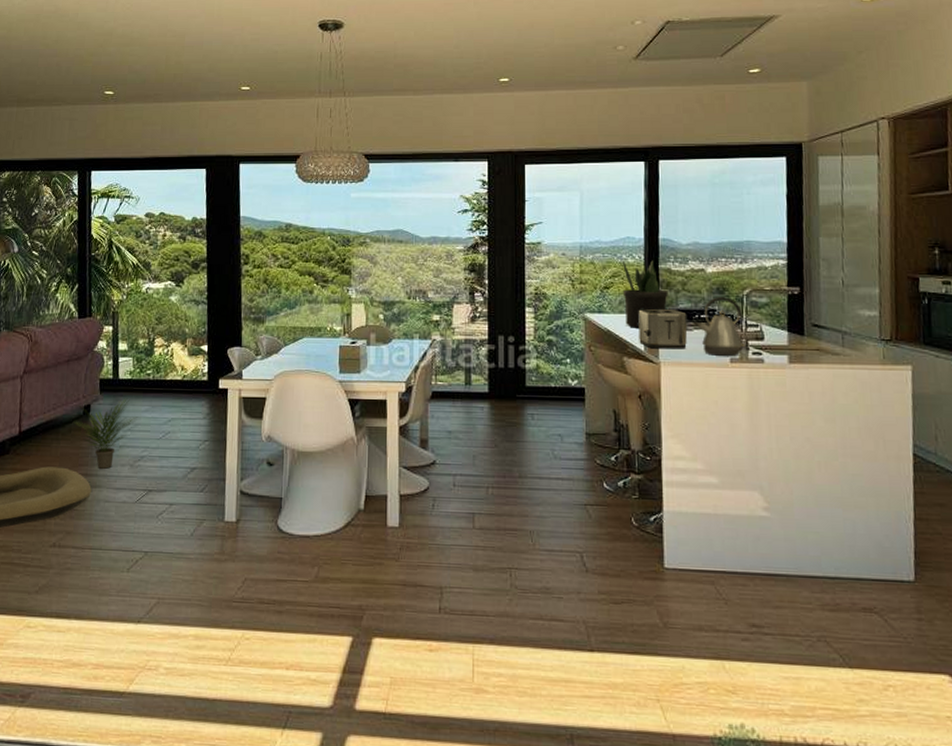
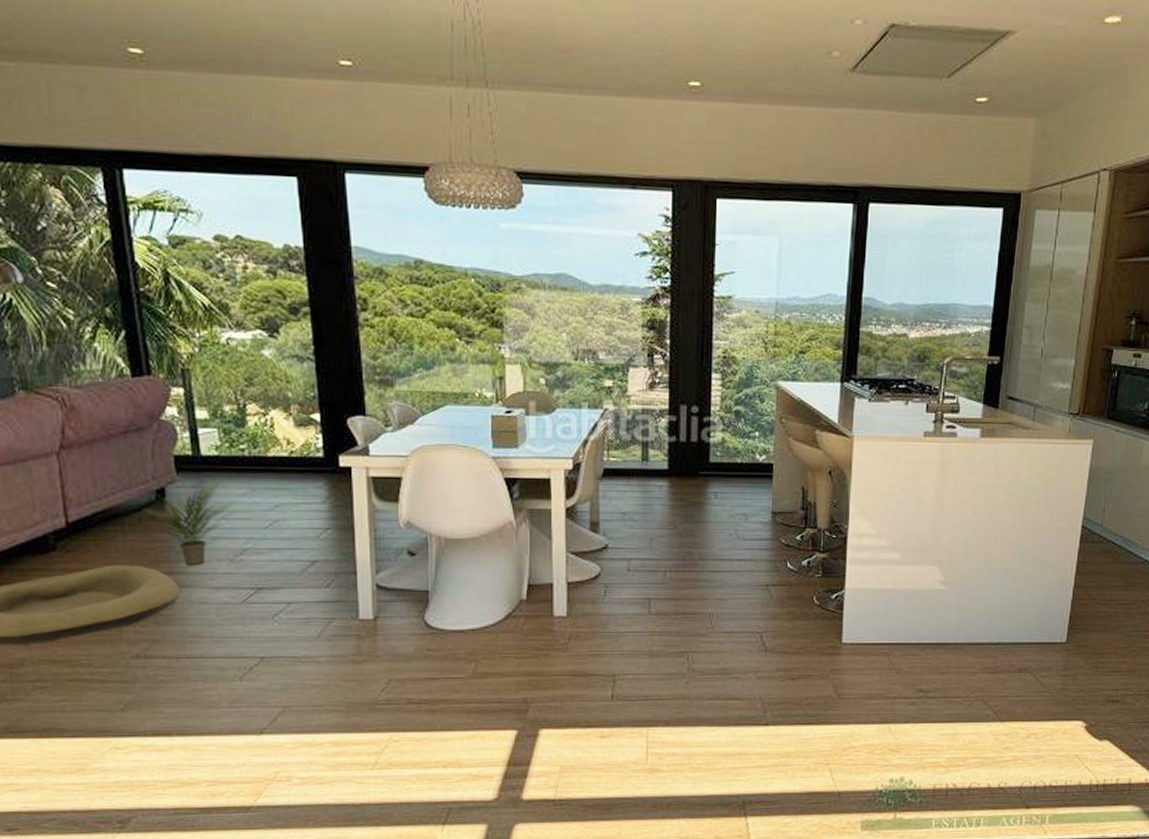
planter: present [621,260,668,328] -> none [819,321,867,399]
toaster: present [638,308,688,349] -> none [833,377,885,422]
kettle: present [697,297,745,356] -> none [894,365,941,430]

